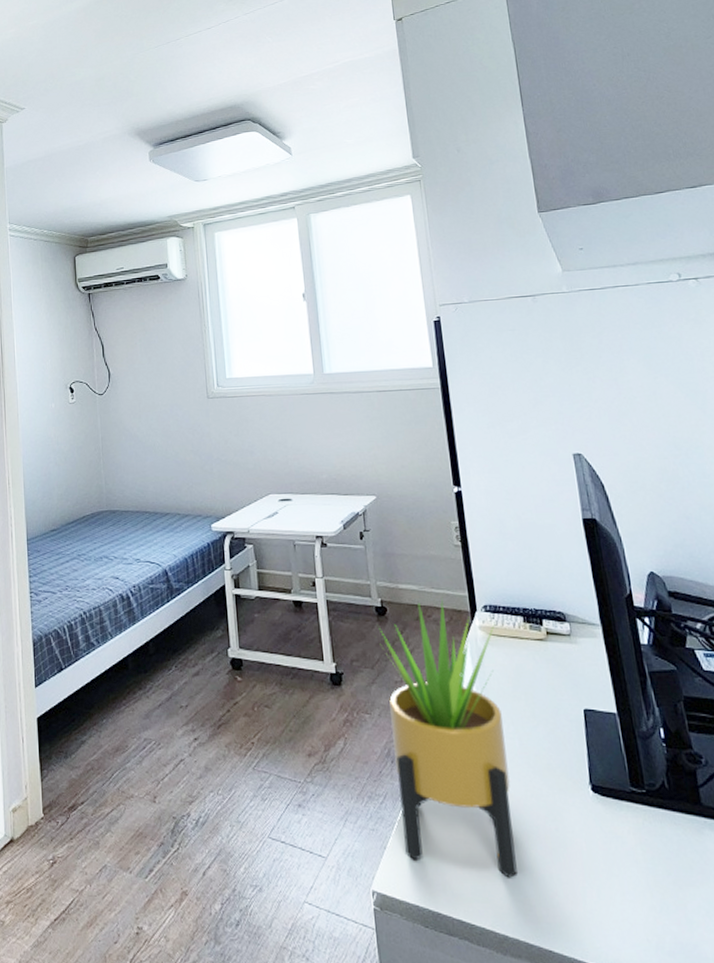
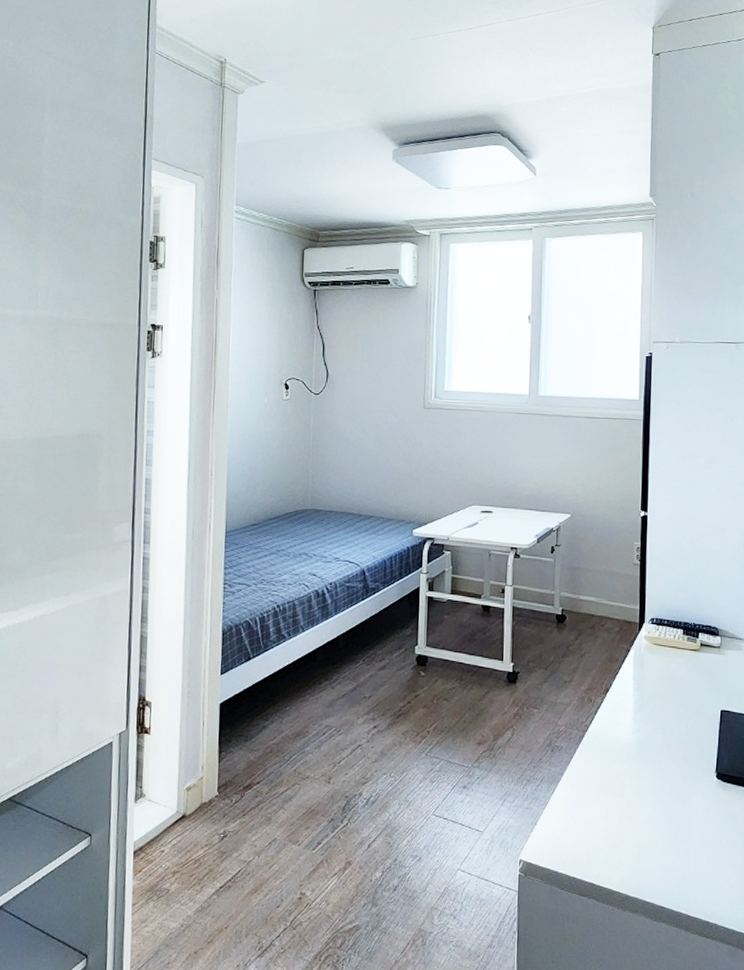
potted plant: present [378,597,518,878] -> none [553,609,658,848]

